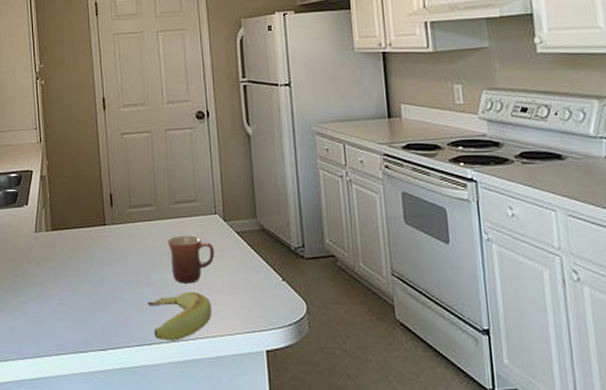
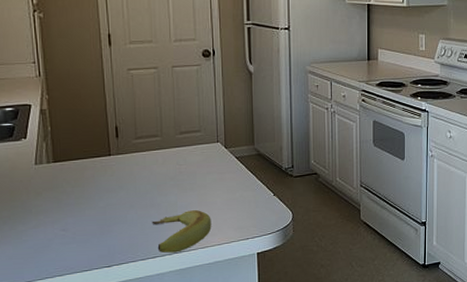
mug: present [167,235,214,284] -> none [171,161,215,204]

